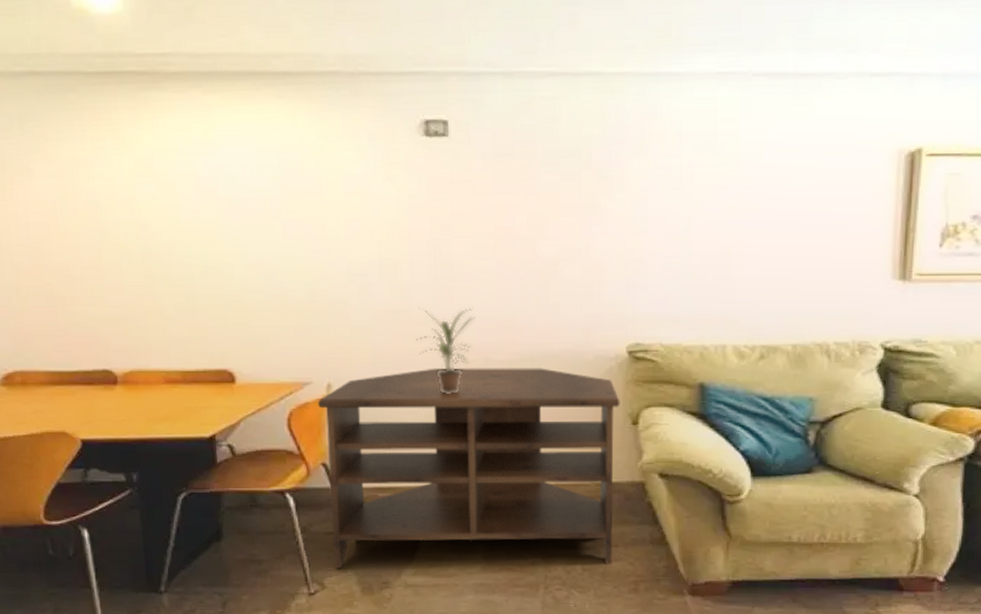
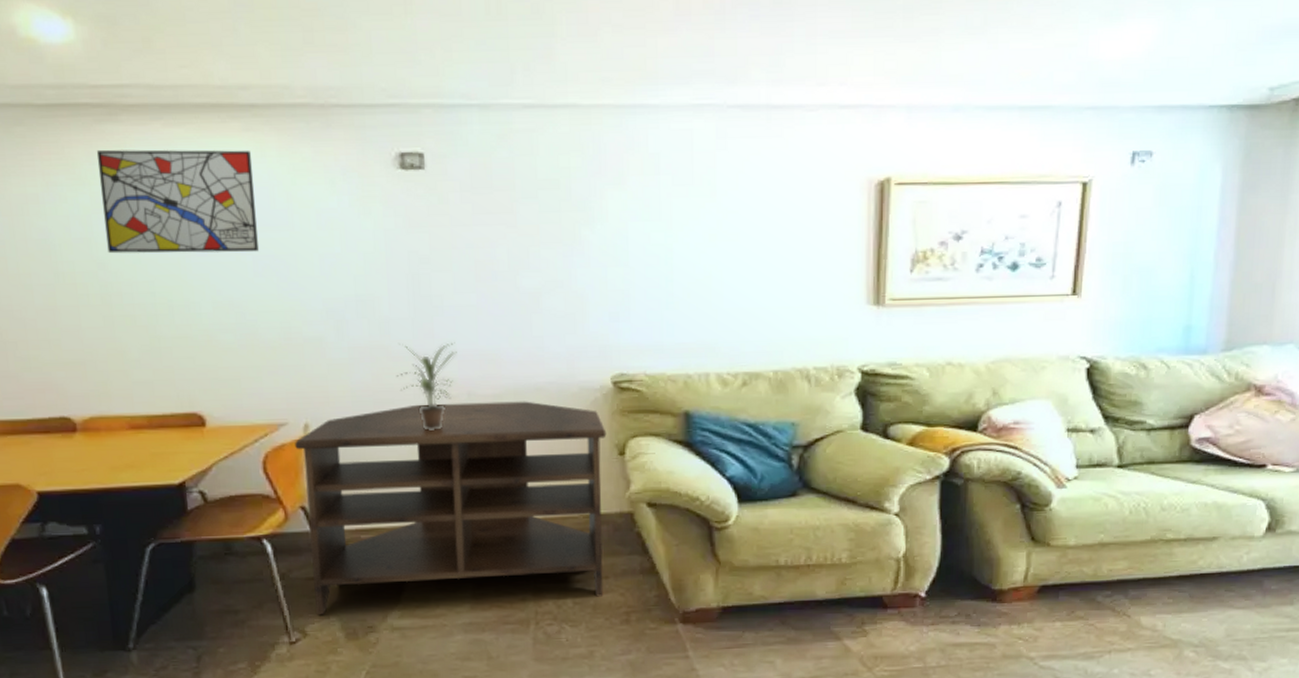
wall art: none [140,115,288,216] -> present [96,149,259,254]

